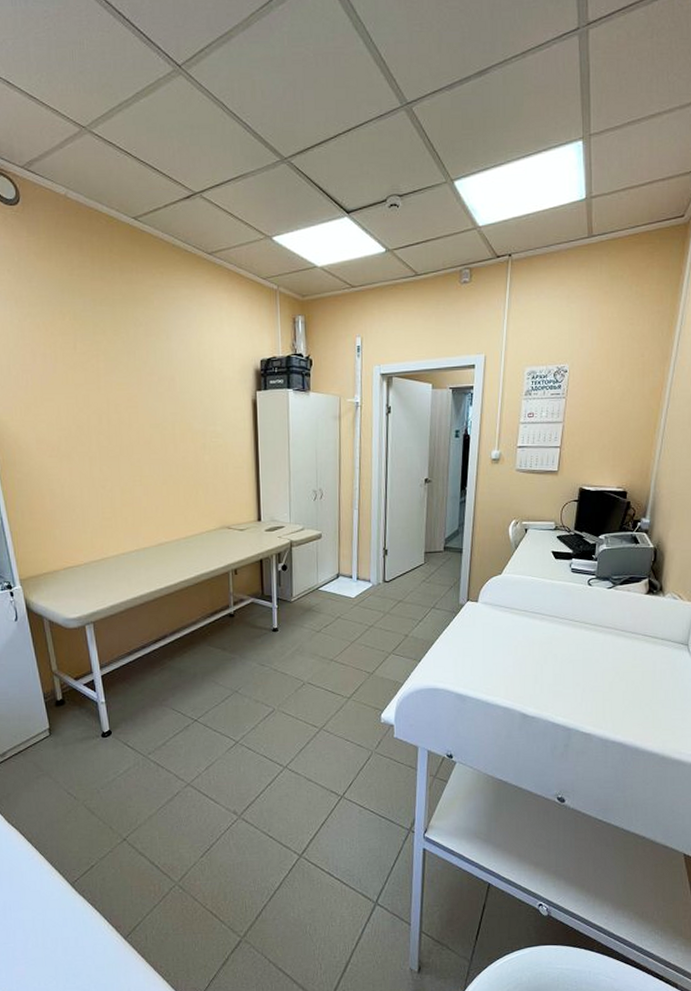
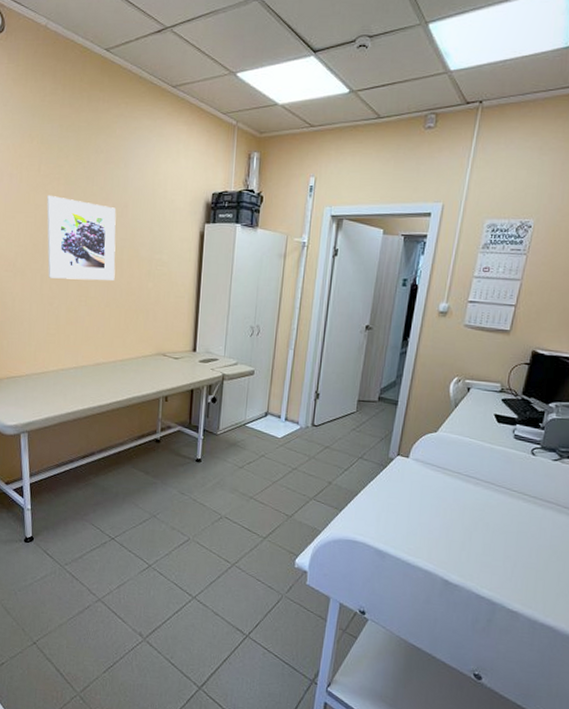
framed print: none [87,373,169,460] -> present [46,195,116,281]

